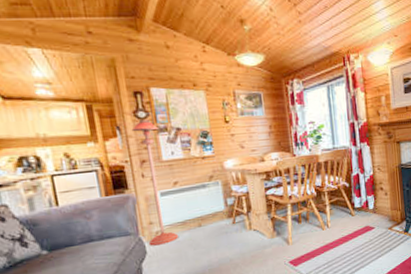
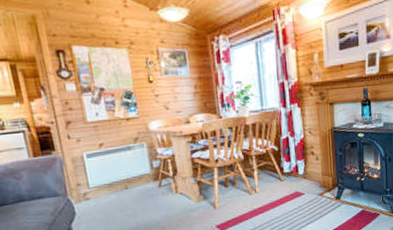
floor lamp: present [131,118,178,246] -> none [55,78,105,207]

